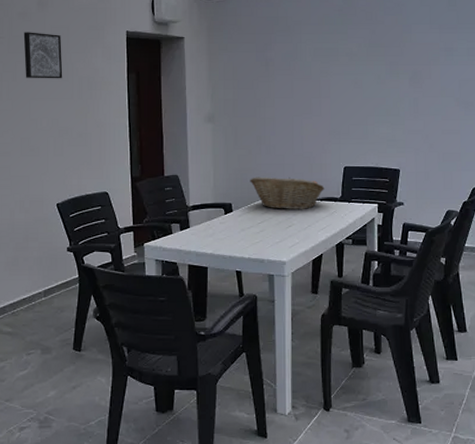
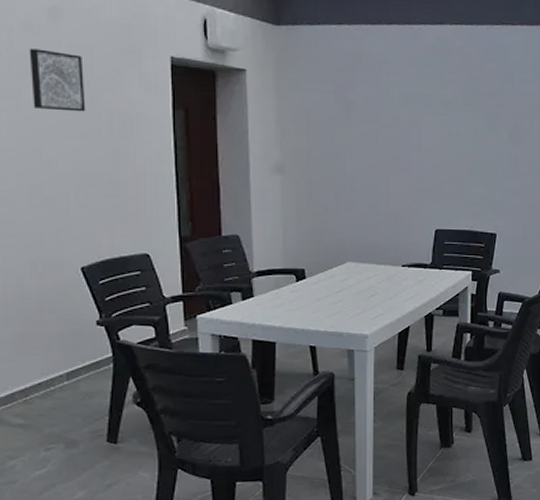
fruit basket: present [250,177,325,210] -> none [326,239,413,278]

